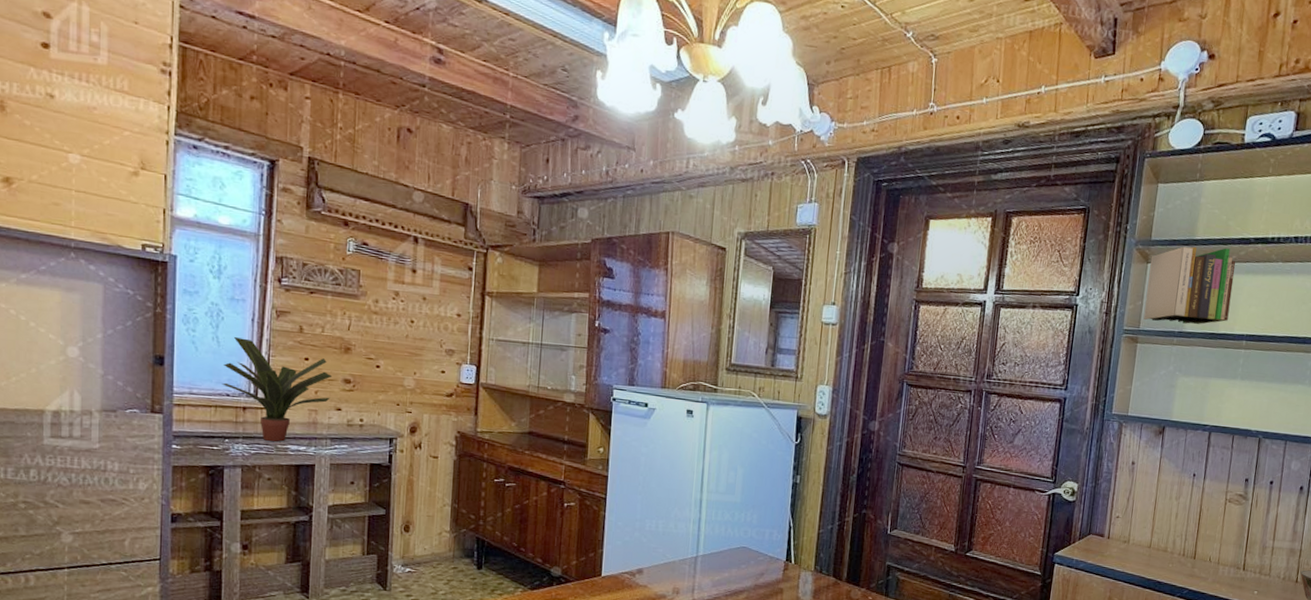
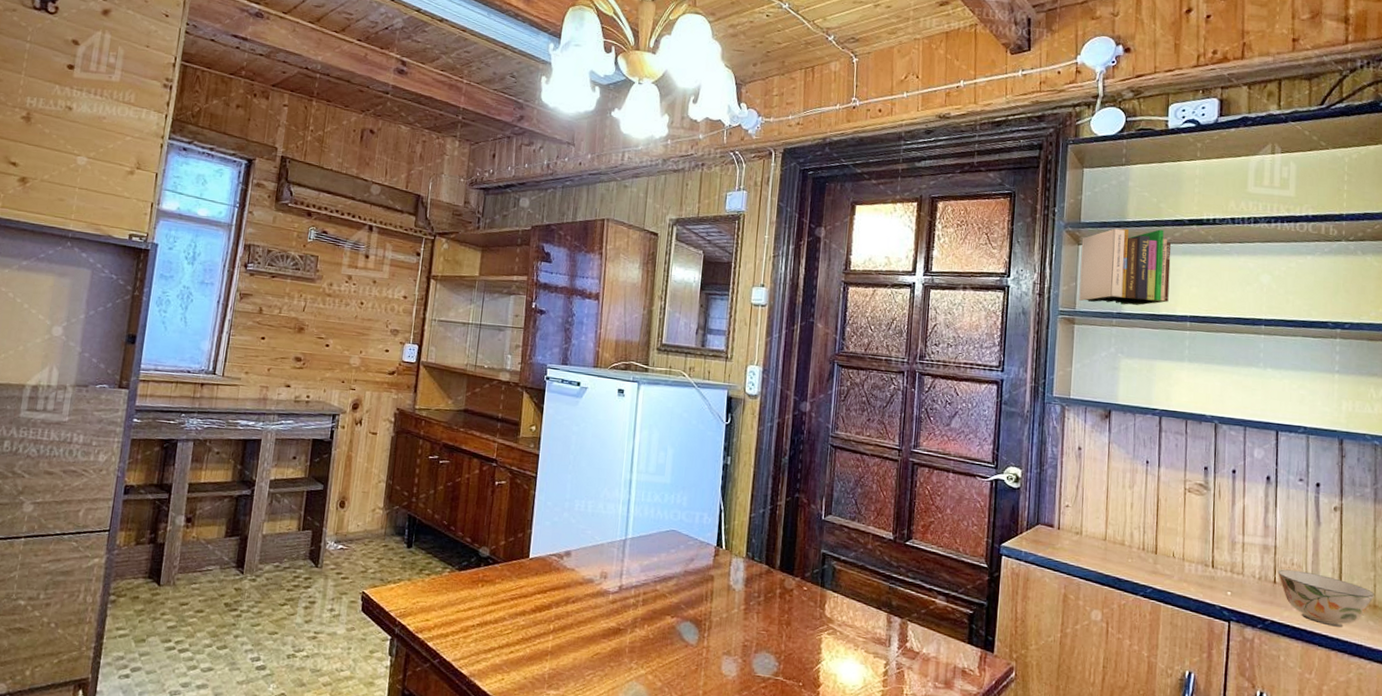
potted plant: present [222,337,333,442] -> none [184,318,285,417]

